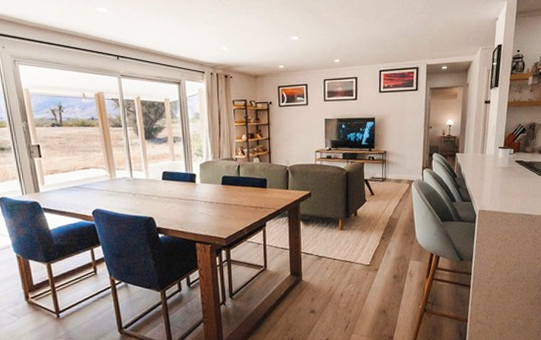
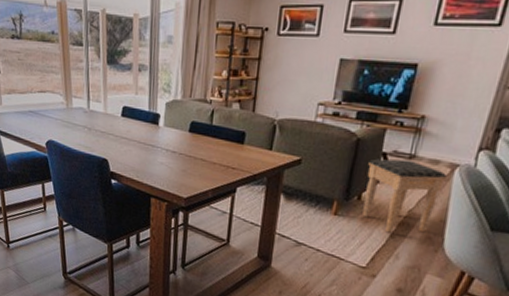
footstool: none [357,182,408,236] -> present [362,158,447,233]

